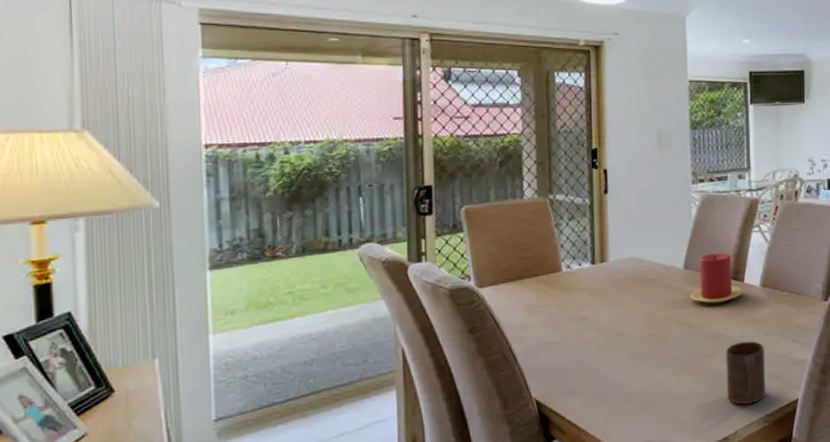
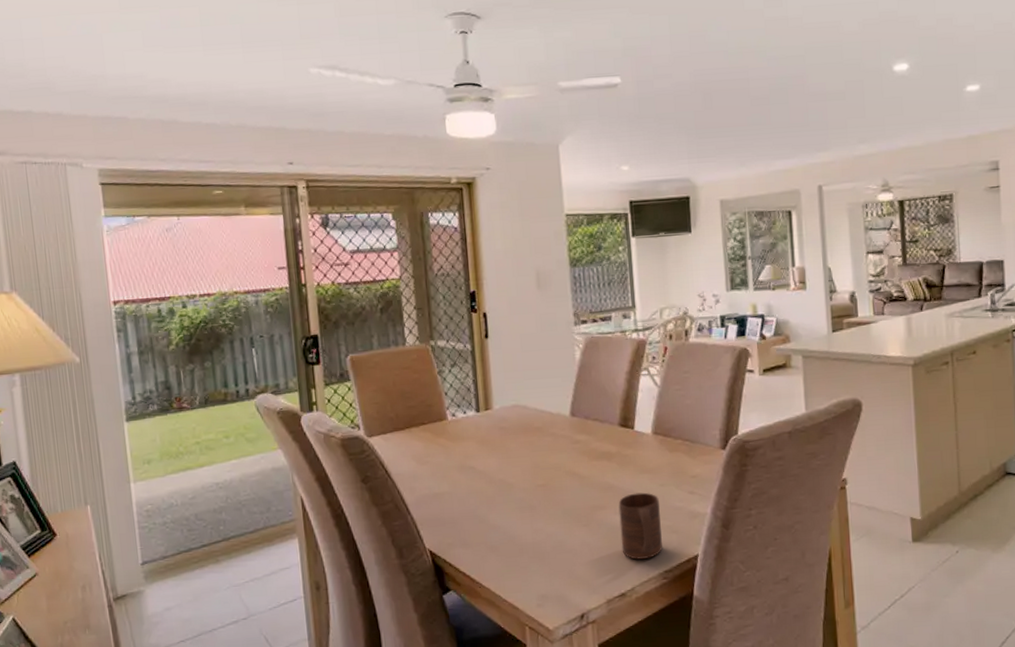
candle: present [690,253,743,304] -> none [578,398,633,453]

